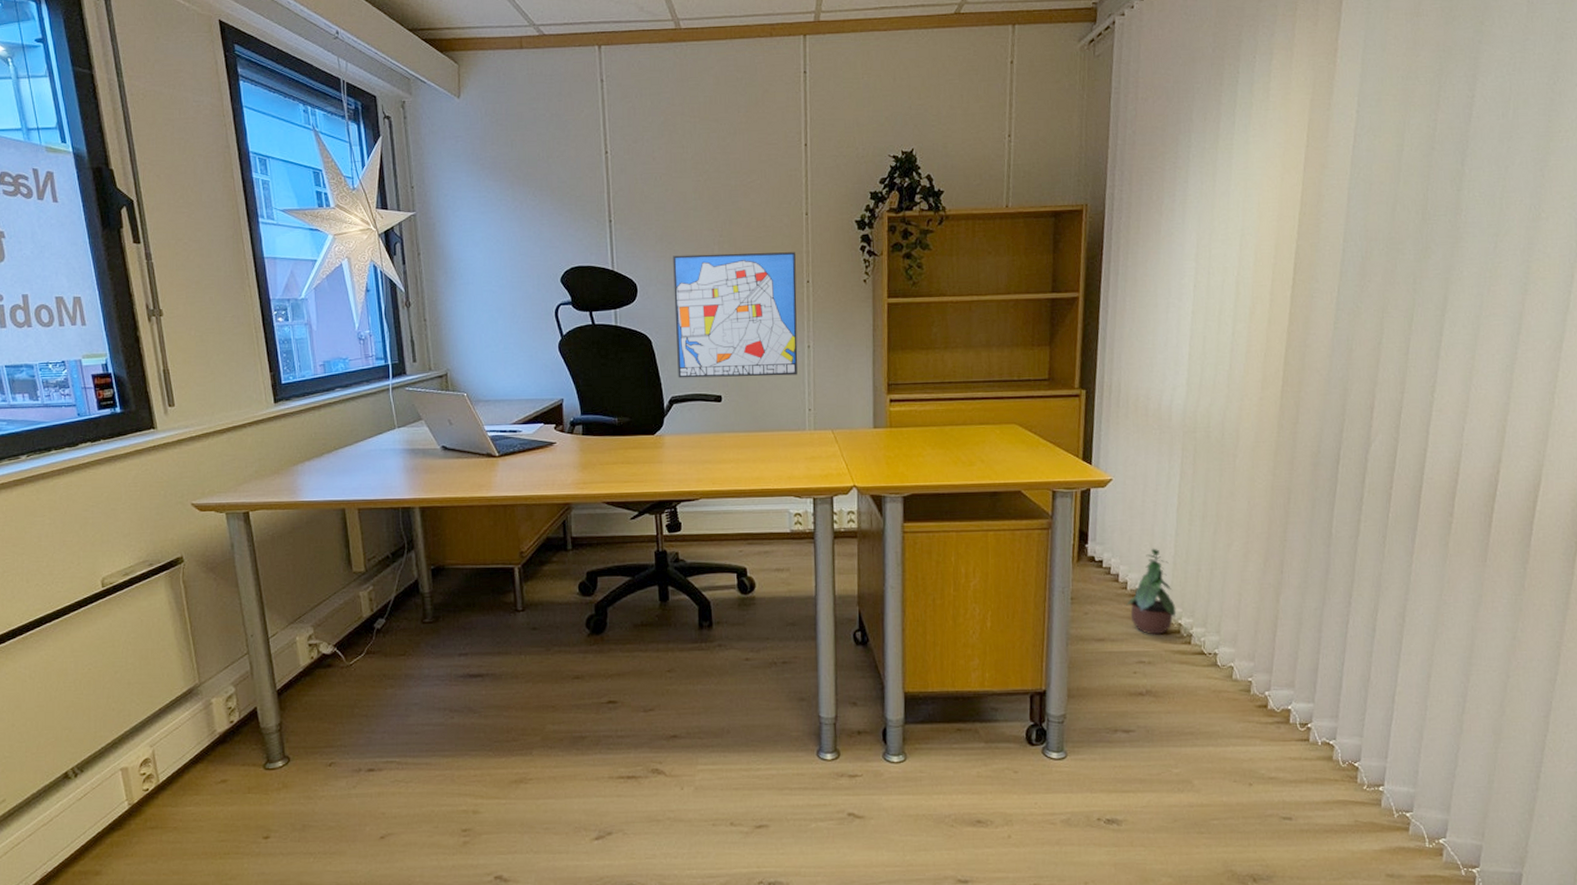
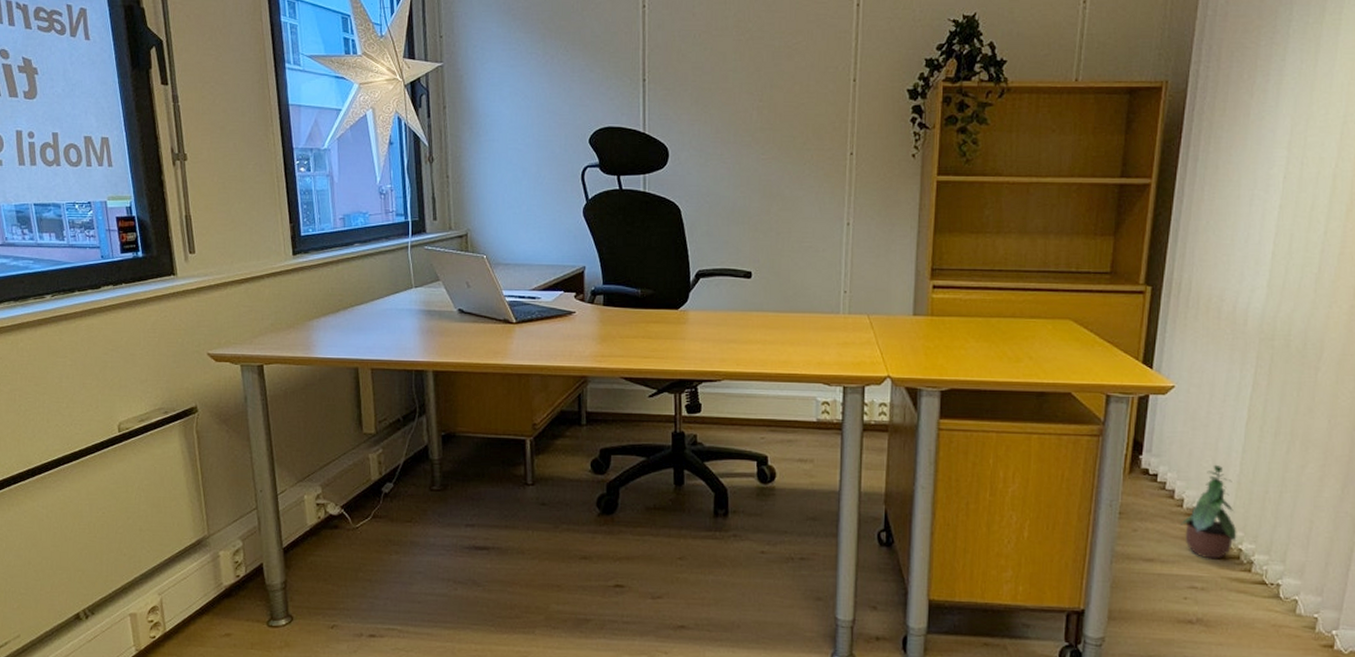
wall art: present [673,252,798,378] -> none [706,120,840,254]

